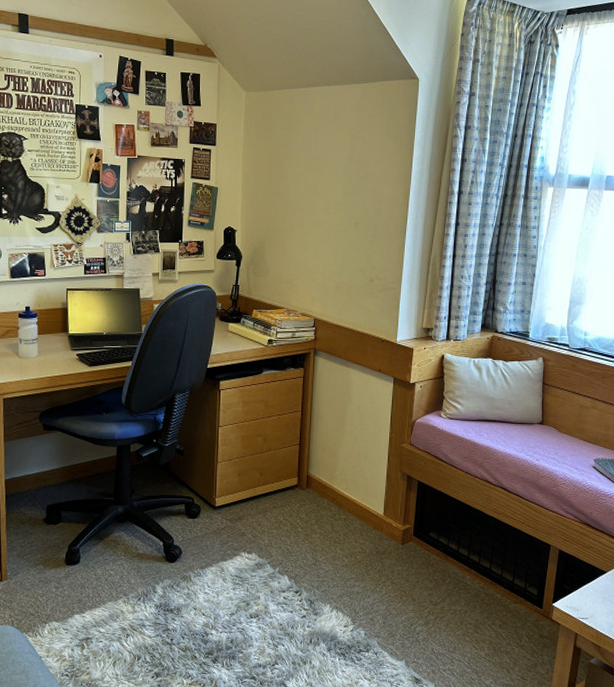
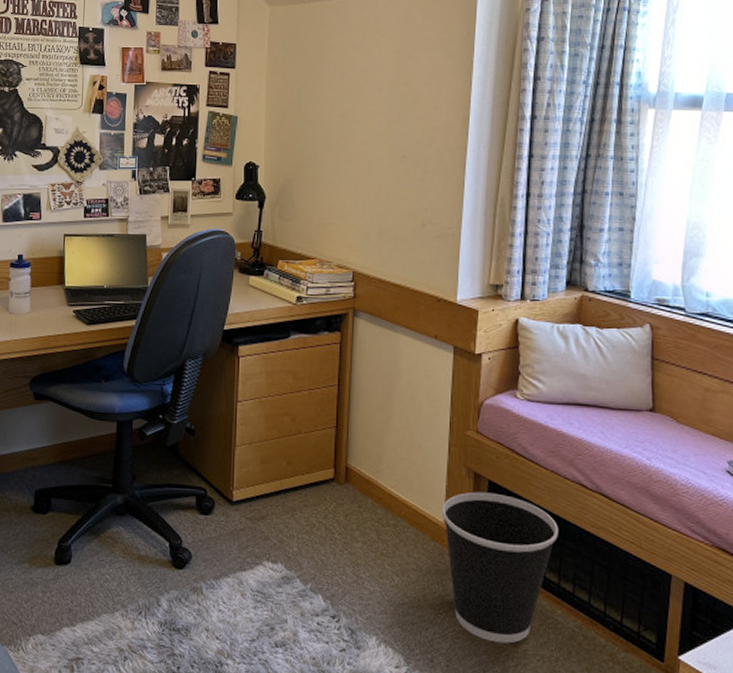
wastebasket: none [382,490,469,603] -> present [441,492,558,644]

